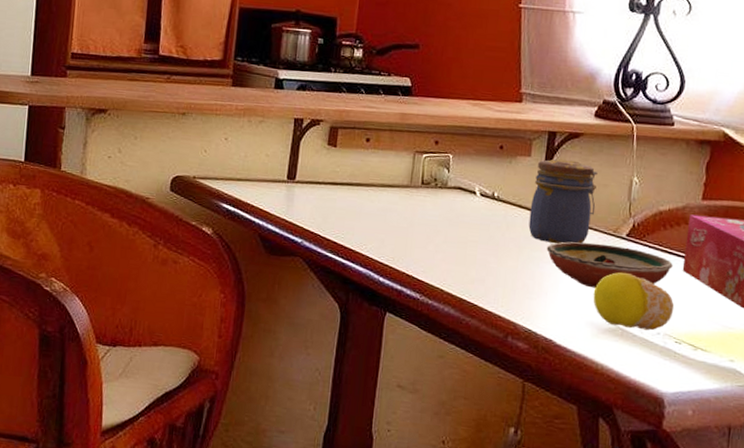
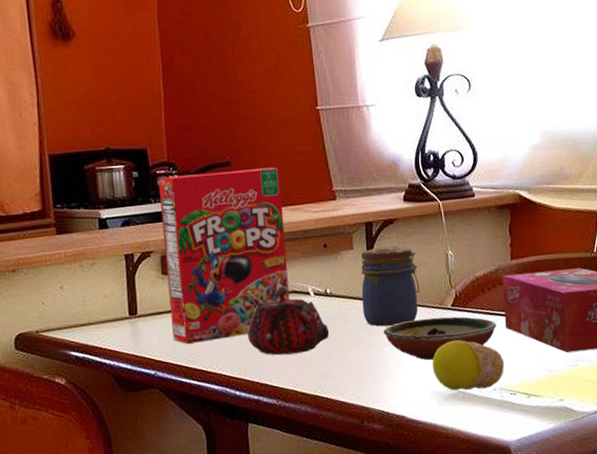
cereal box: none [326,48,469,222] -> present [158,167,290,344]
teapot: none [402,179,489,253] -> present [247,286,329,356]

